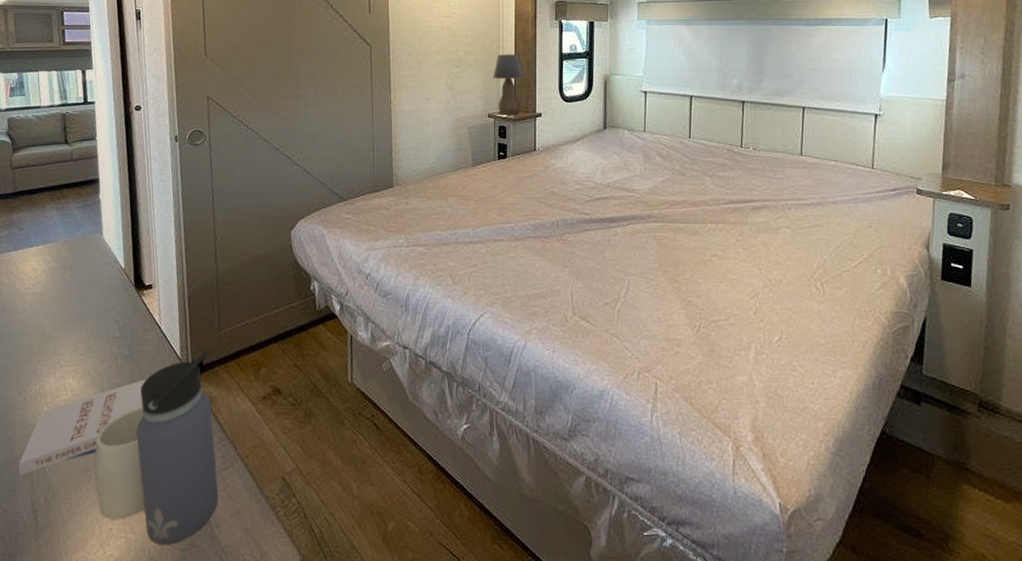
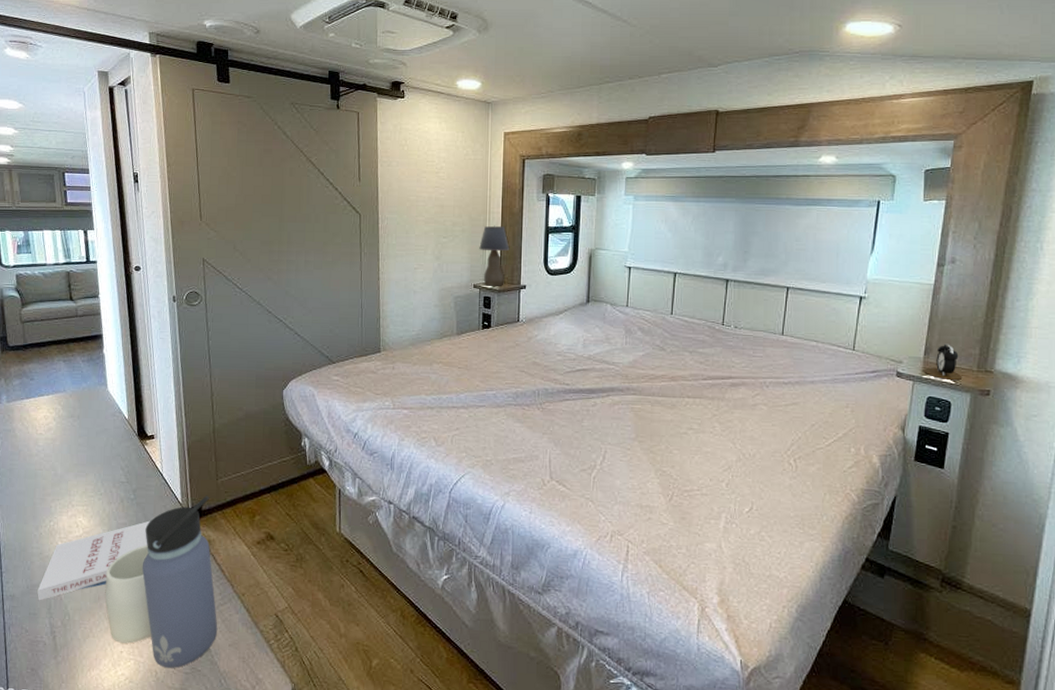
alarm clock: none [942,159,982,195] -> present [923,344,963,380]

